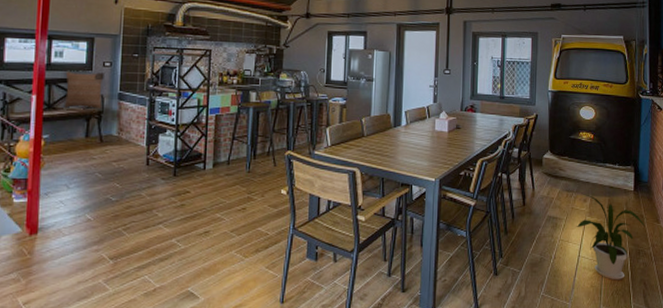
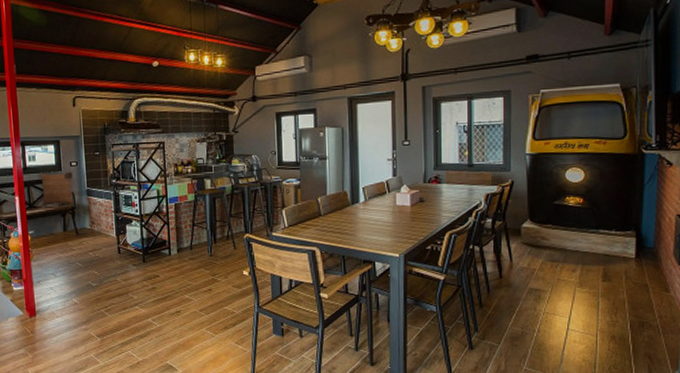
house plant: present [576,193,646,281] -> none [563,262,651,354]

